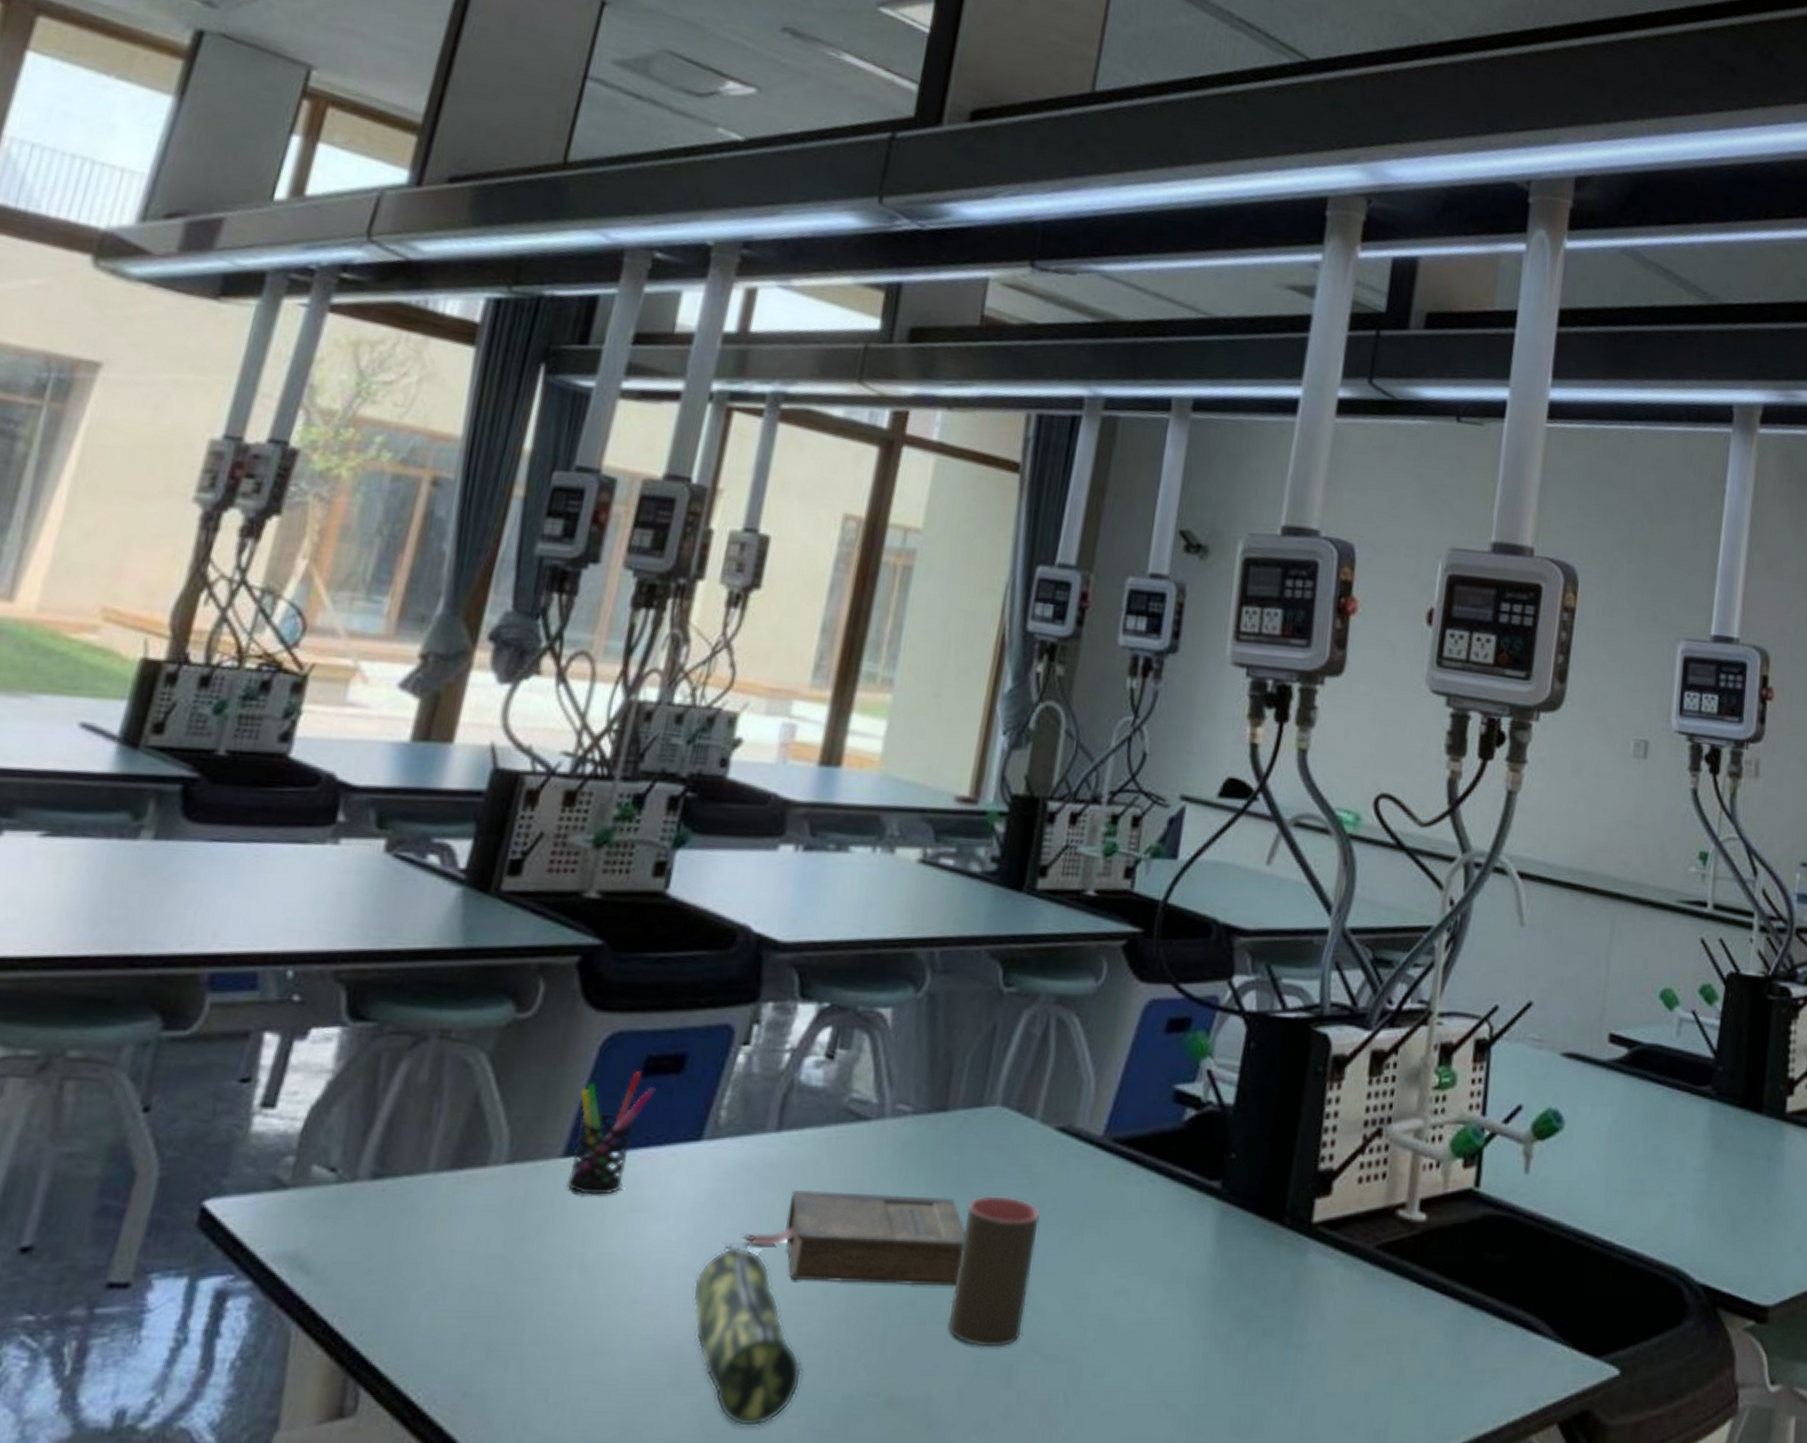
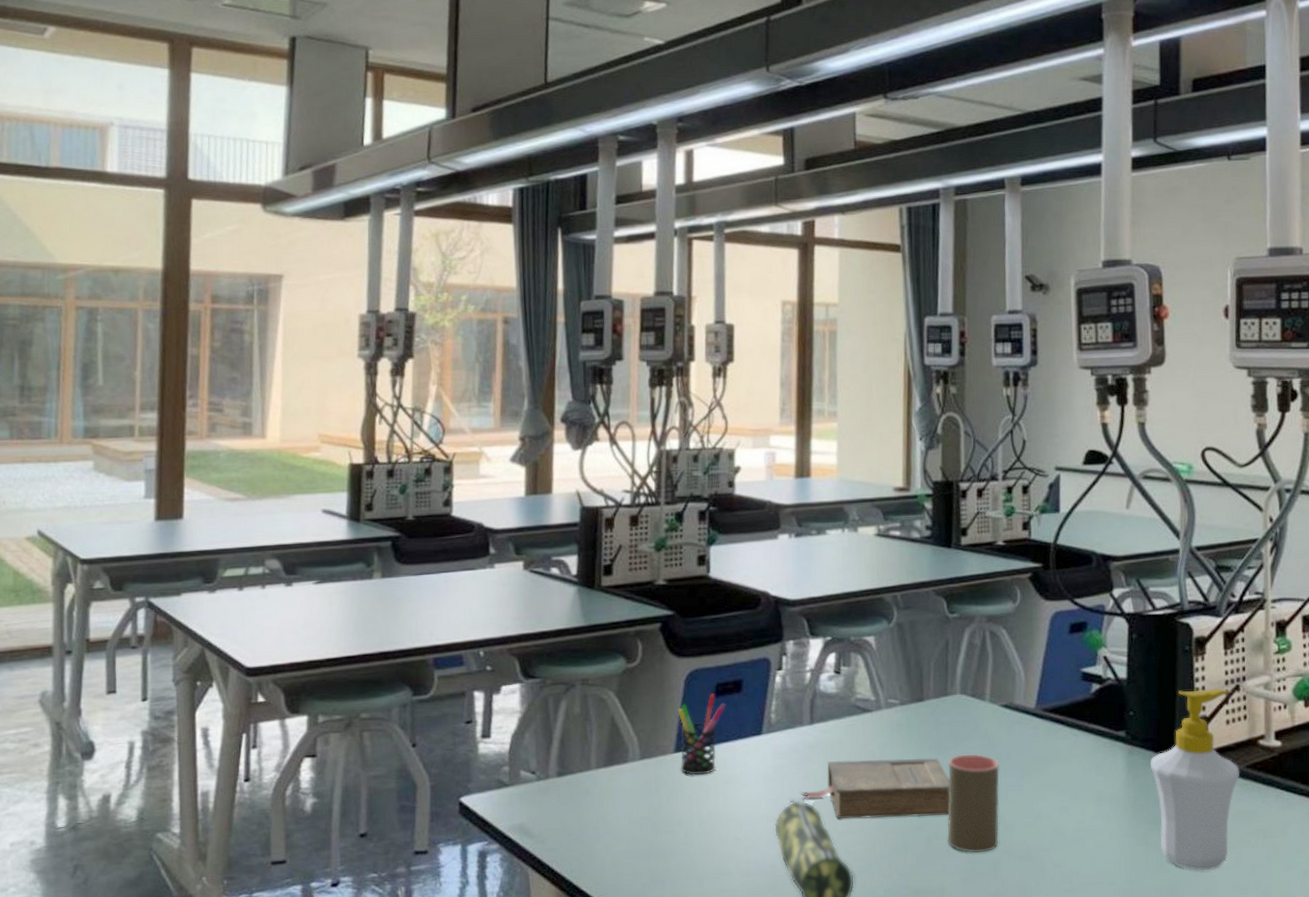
soap bottle: none [1245,1129,1368,1394] -> present [1150,688,1240,870]

